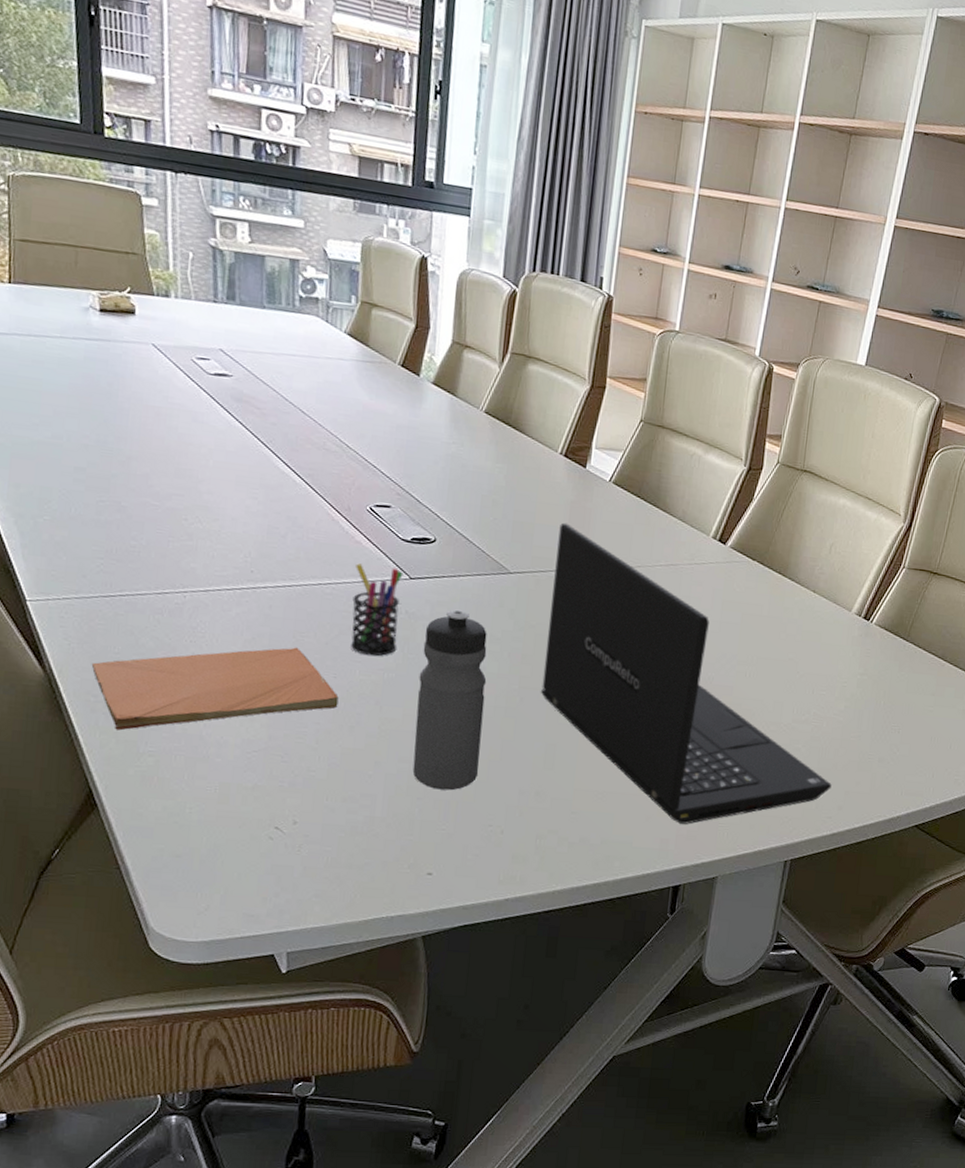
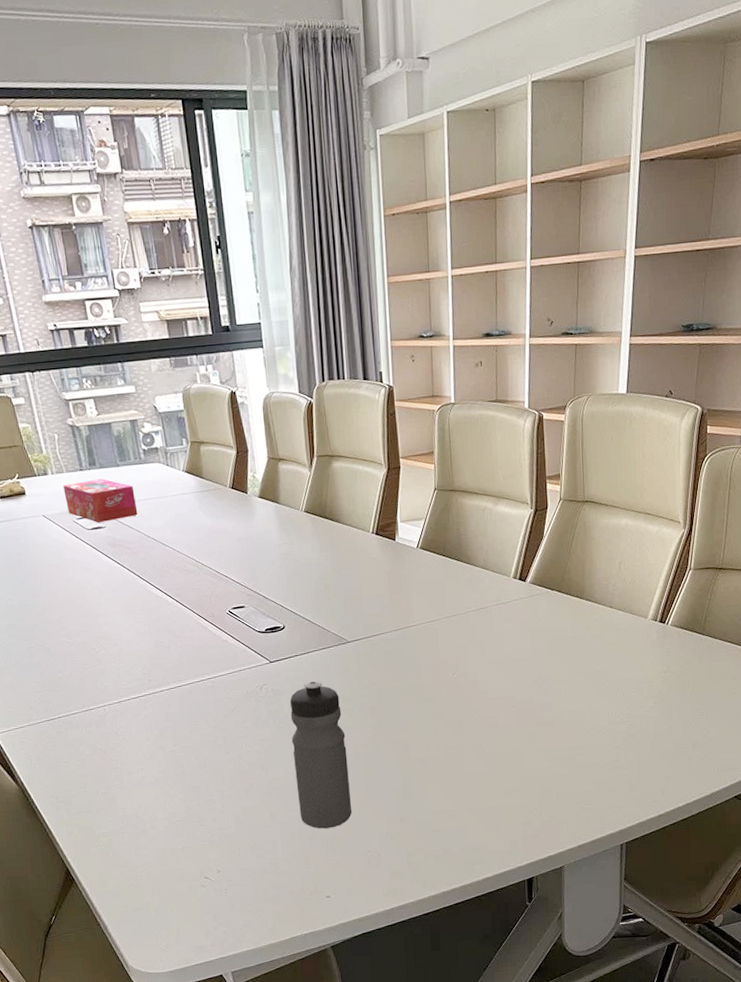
book: present [91,647,339,731] -> none [49,734,234,821]
tissue box: none [186,313,279,372] -> present [63,478,138,523]
pen holder: present [351,563,403,657] -> none [227,656,271,731]
laptop: present [540,522,832,824] -> none [382,590,653,827]

